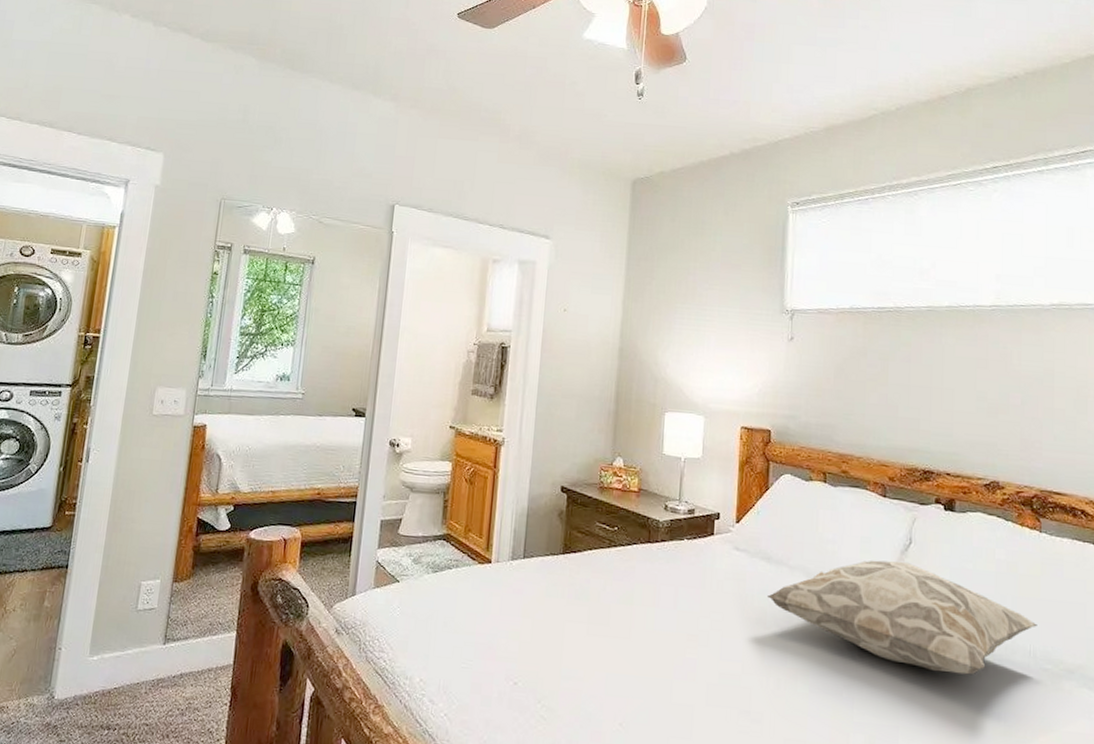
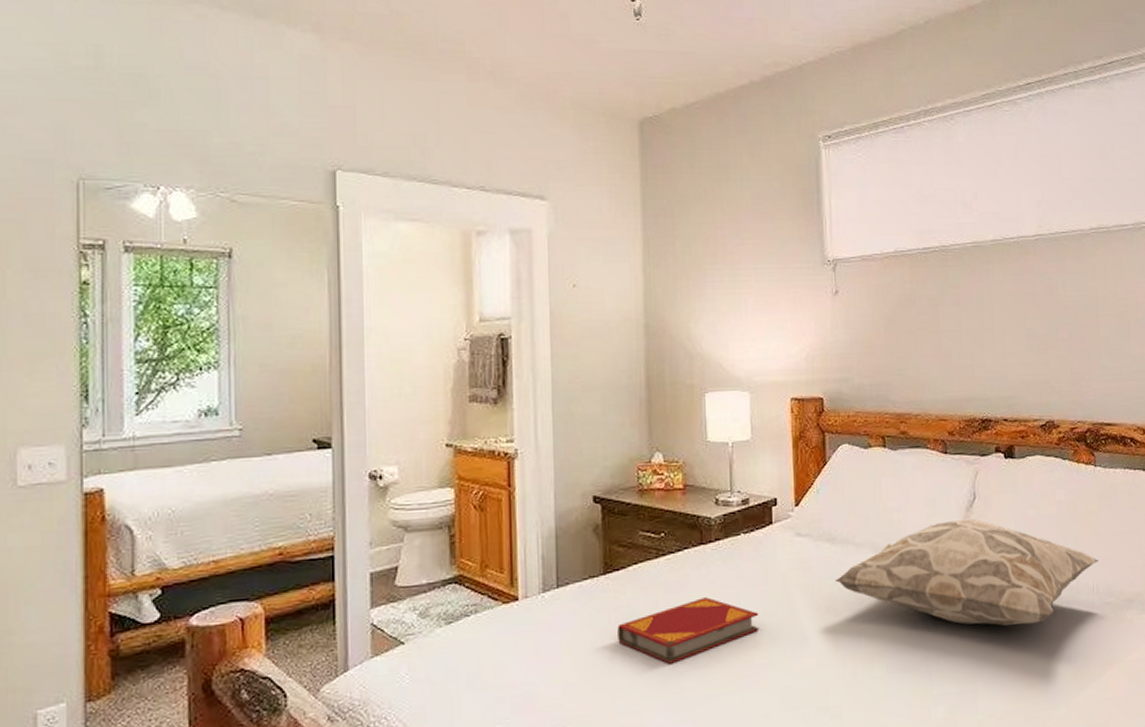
hardback book: none [569,589,694,643] -> present [617,597,760,664]

